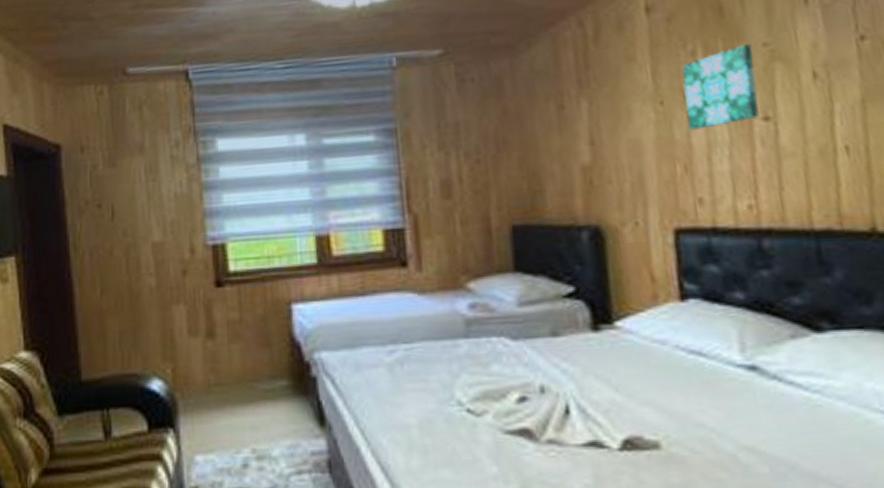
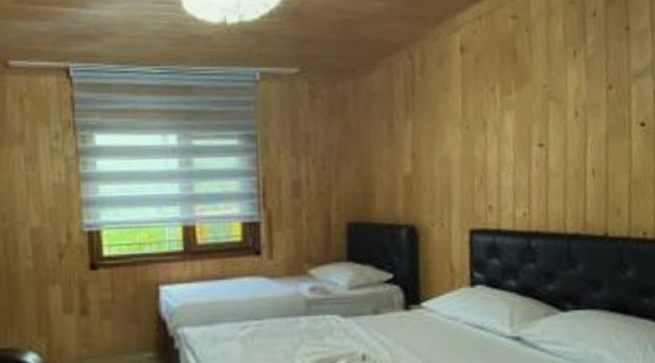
wall art: present [682,44,759,131] -> none [484,85,536,152]

